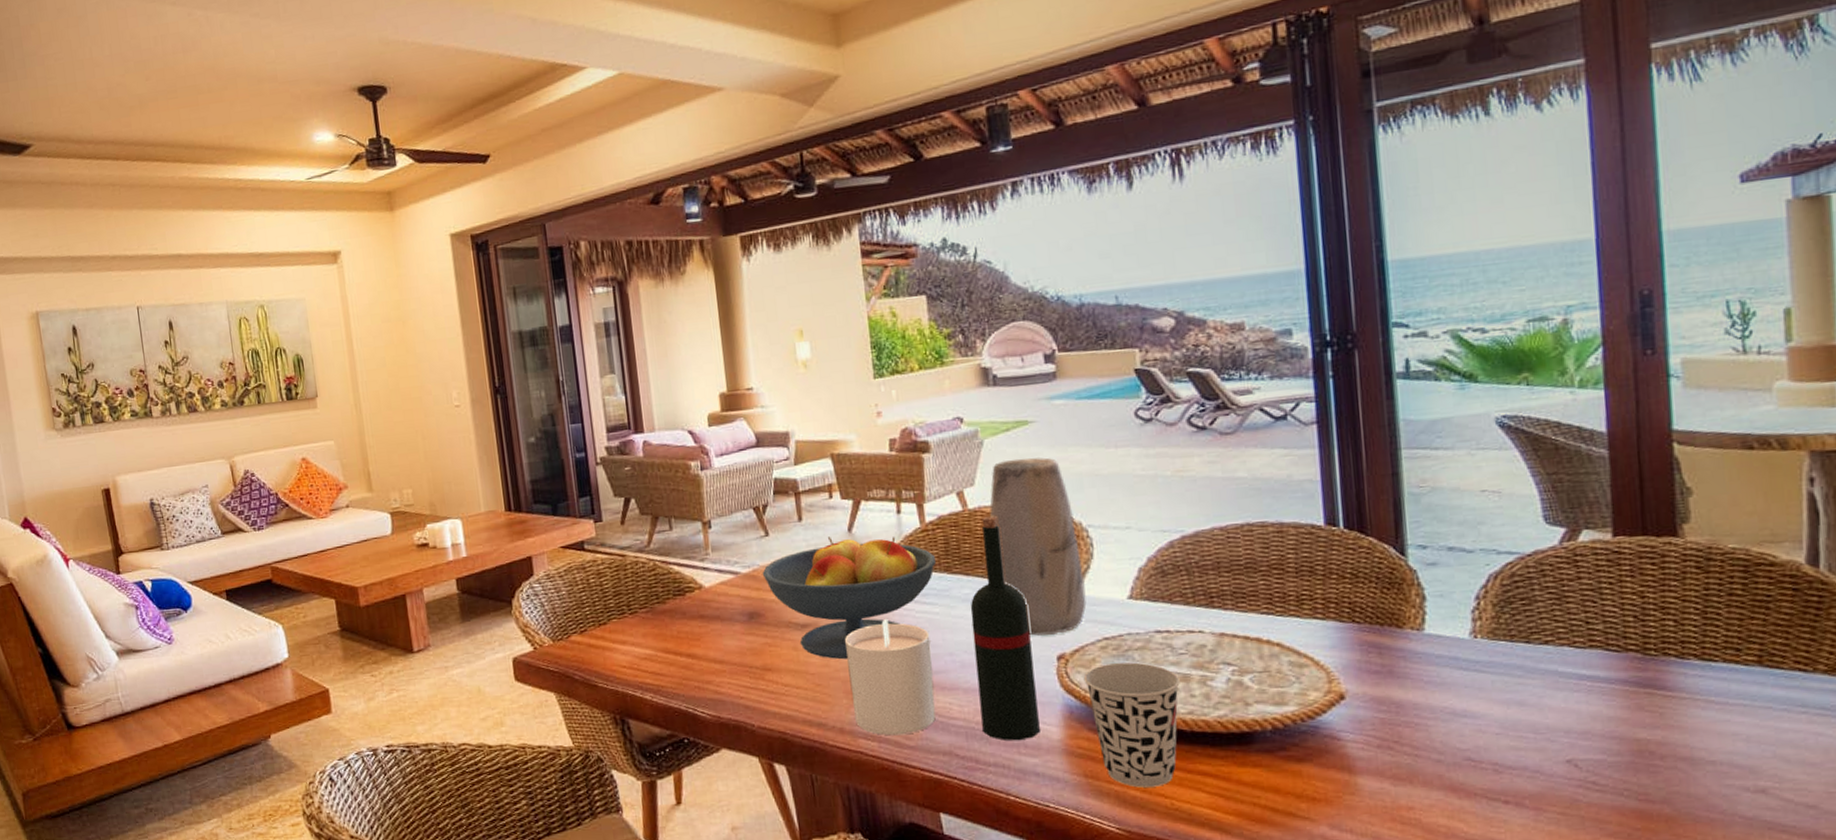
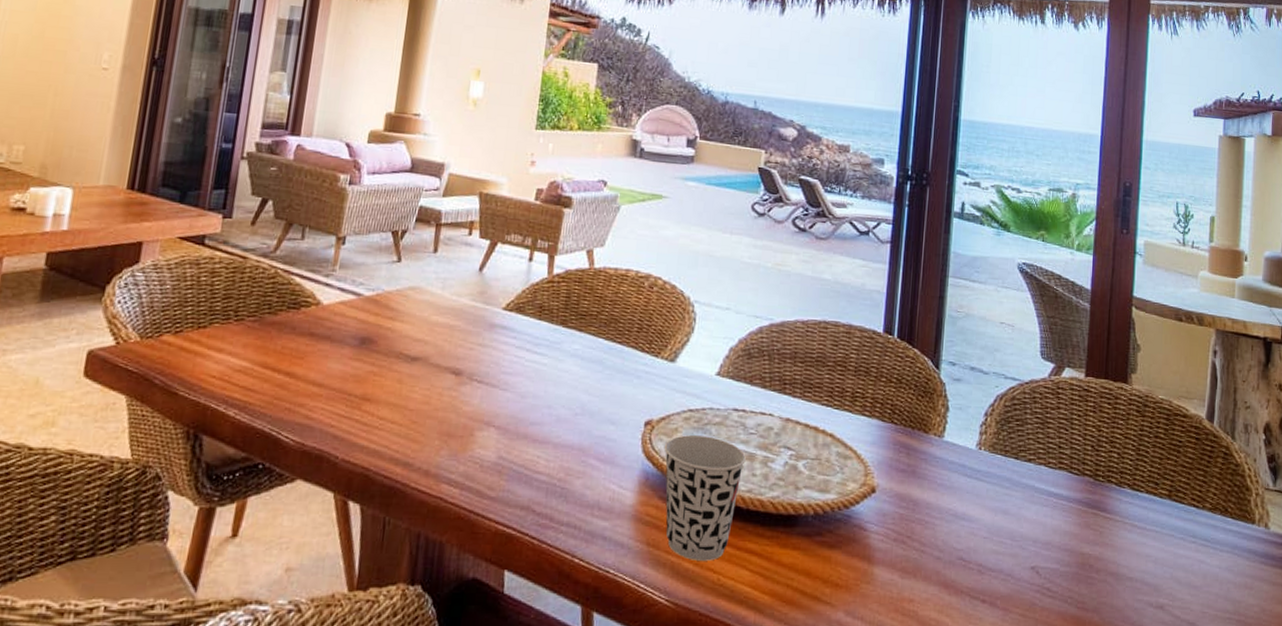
fruit bowl: present [762,537,936,660] -> none [384,273,555,399]
candle: present [844,618,936,736] -> none [443,362,534,485]
wine bottle: present [970,516,1040,741] -> none [563,277,628,502]
vase: present [990,457,1087,636] -> none [611,228,685,400]

